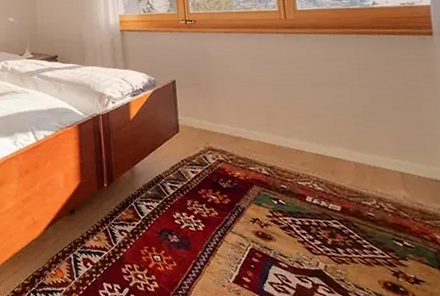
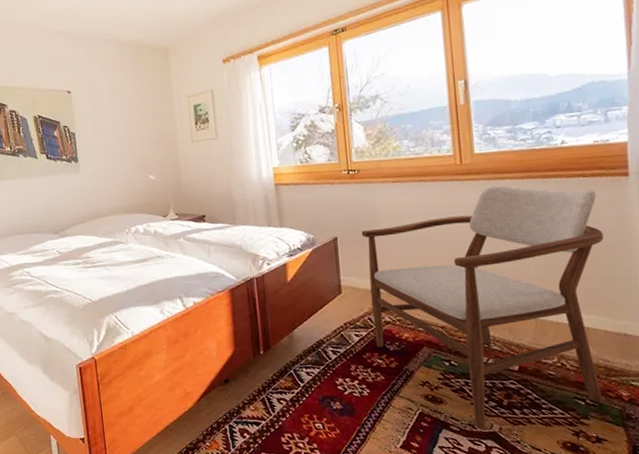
armchair: none [197,39,419,266] -> present [361,185,604,428]

